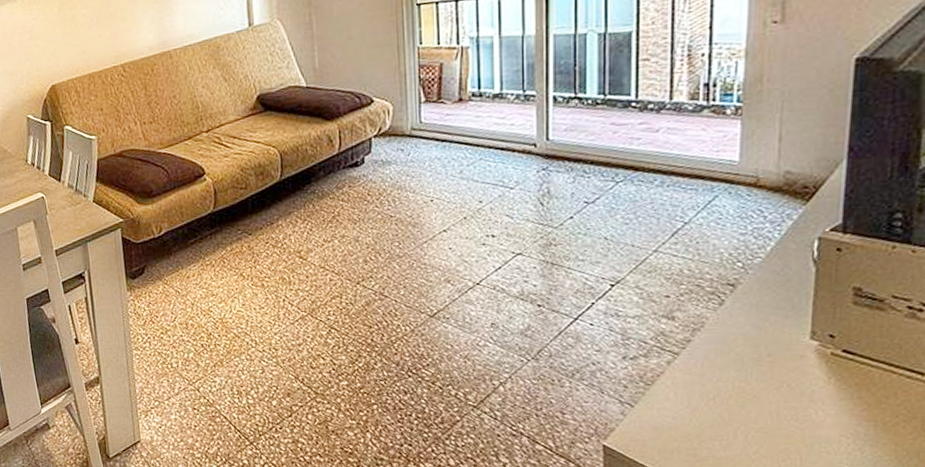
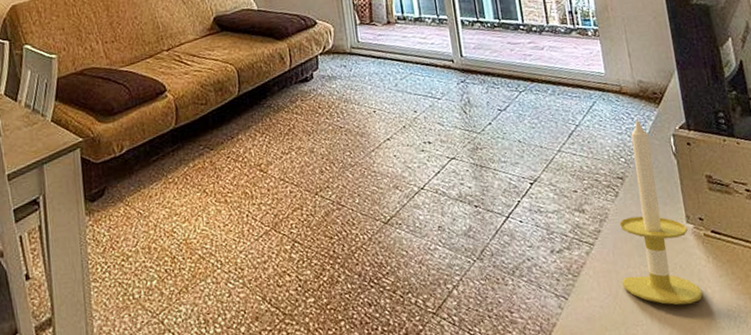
candle: none [707,216,812,425] -> present [619,118,703,305]

